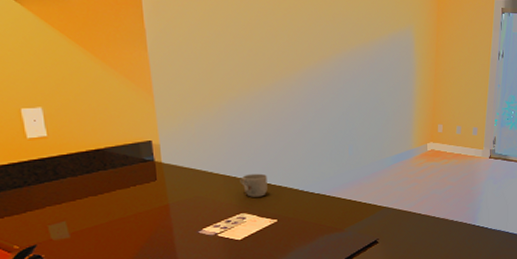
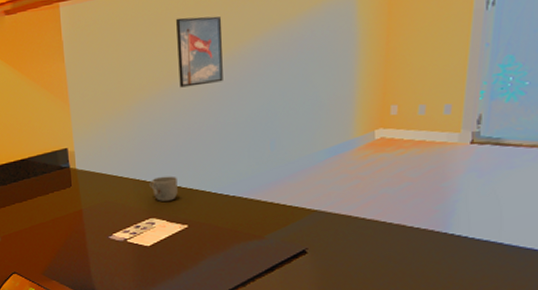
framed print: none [265,26,309,92] -> present [176,15,223,88]

